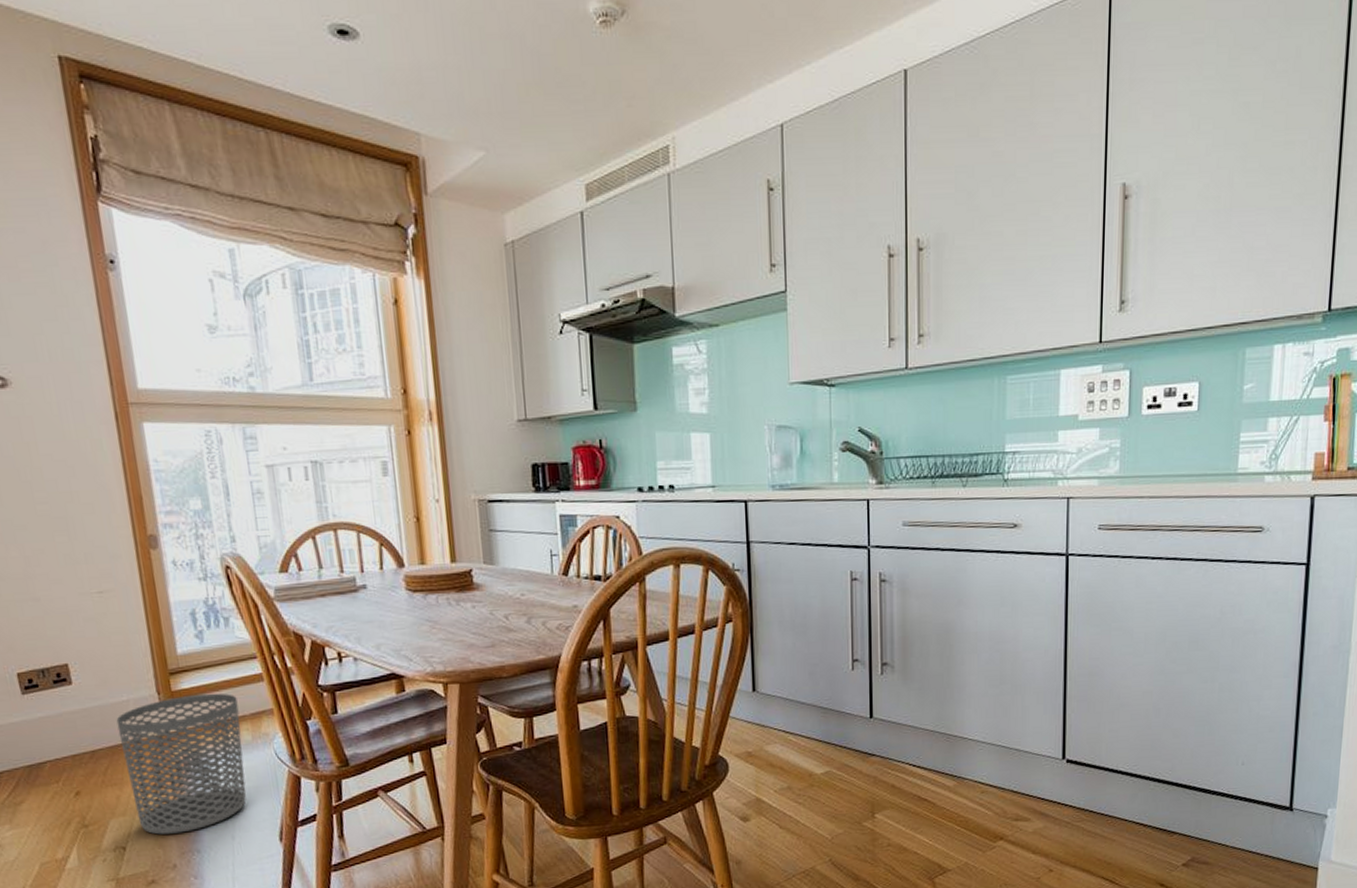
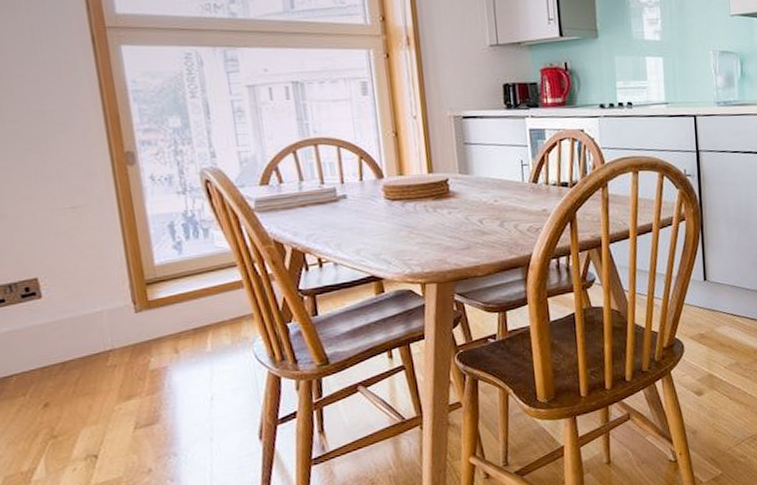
waste bin: present [116,693,246,835] -> none [89,301,225,441]

